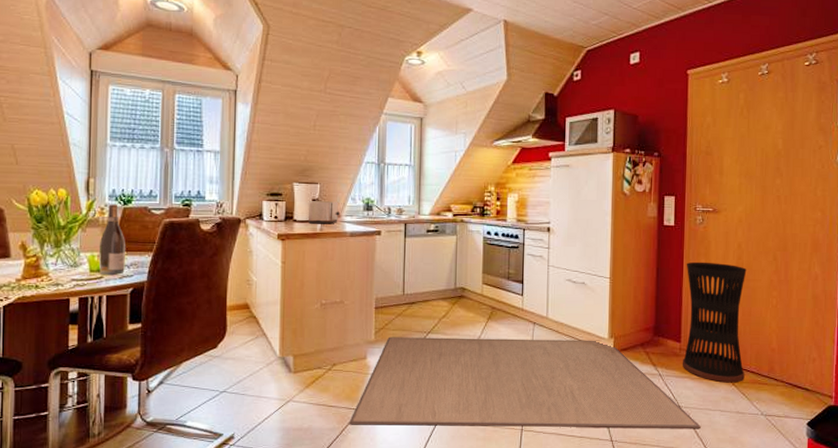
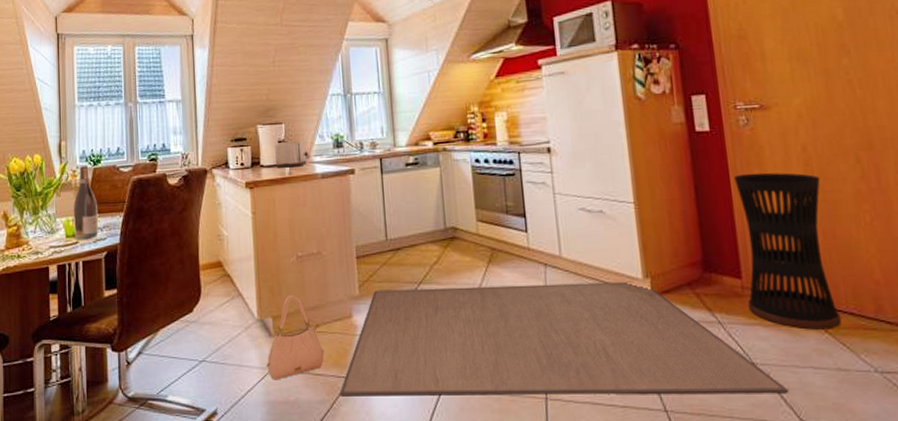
handbag: none [284,337,339,410] -> present [266,294,325,380]

